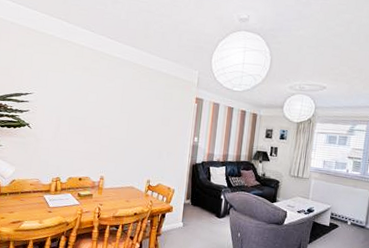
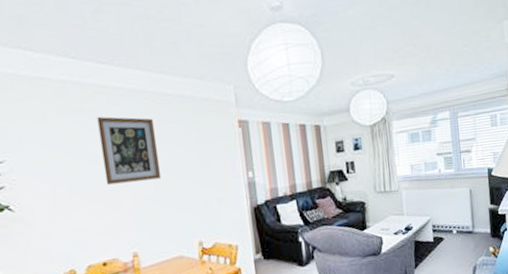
wall art: none [94,76,136,128] -> present [97,116,162,185]

